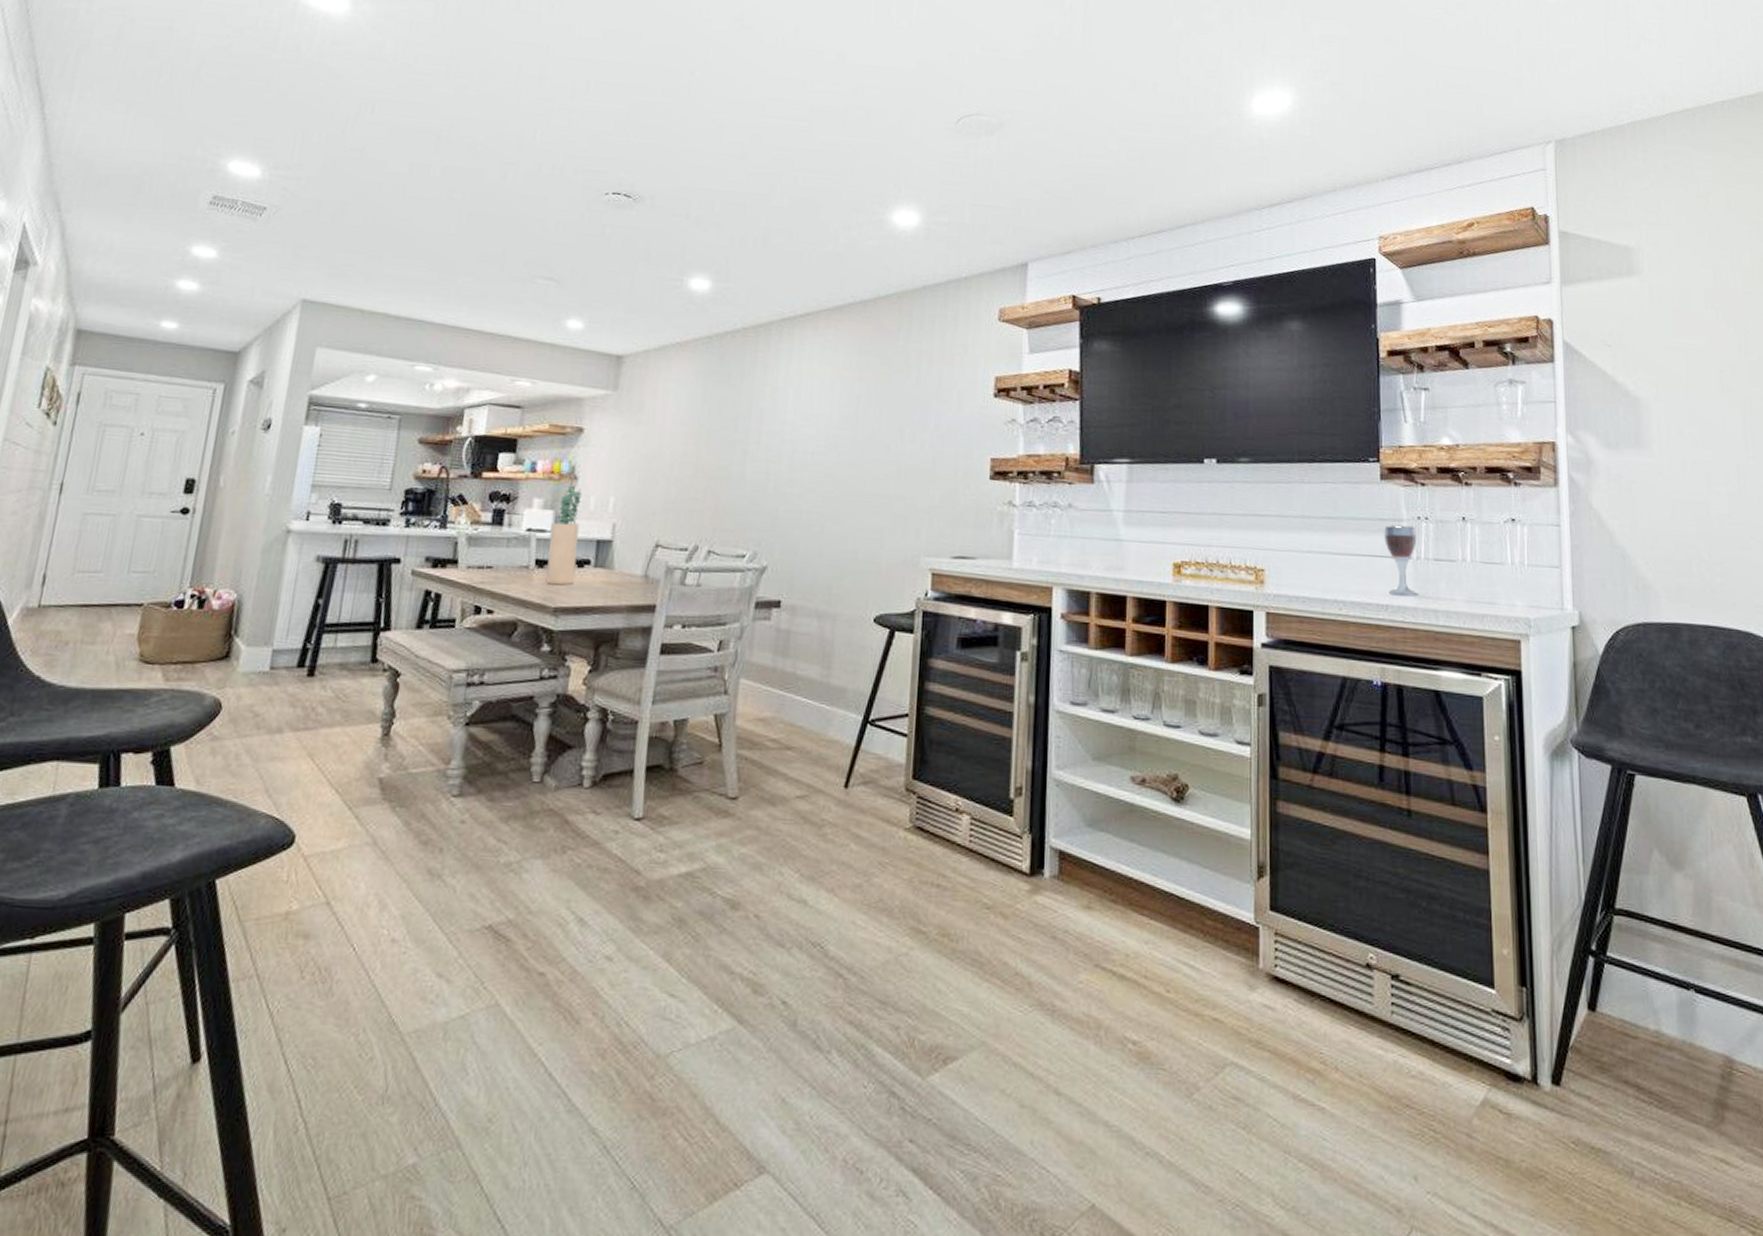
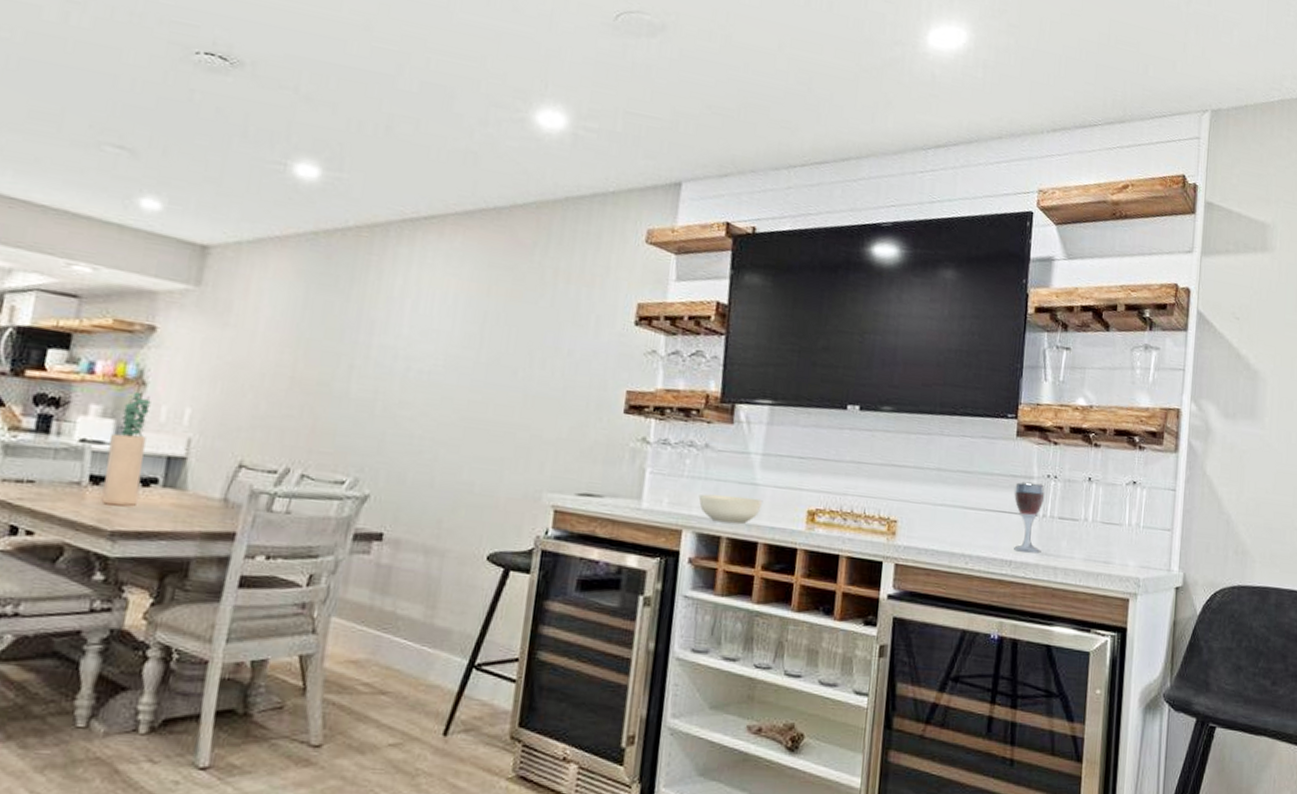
bowl: none [1066,551,1129,580] -> present [698,494,763,525]

